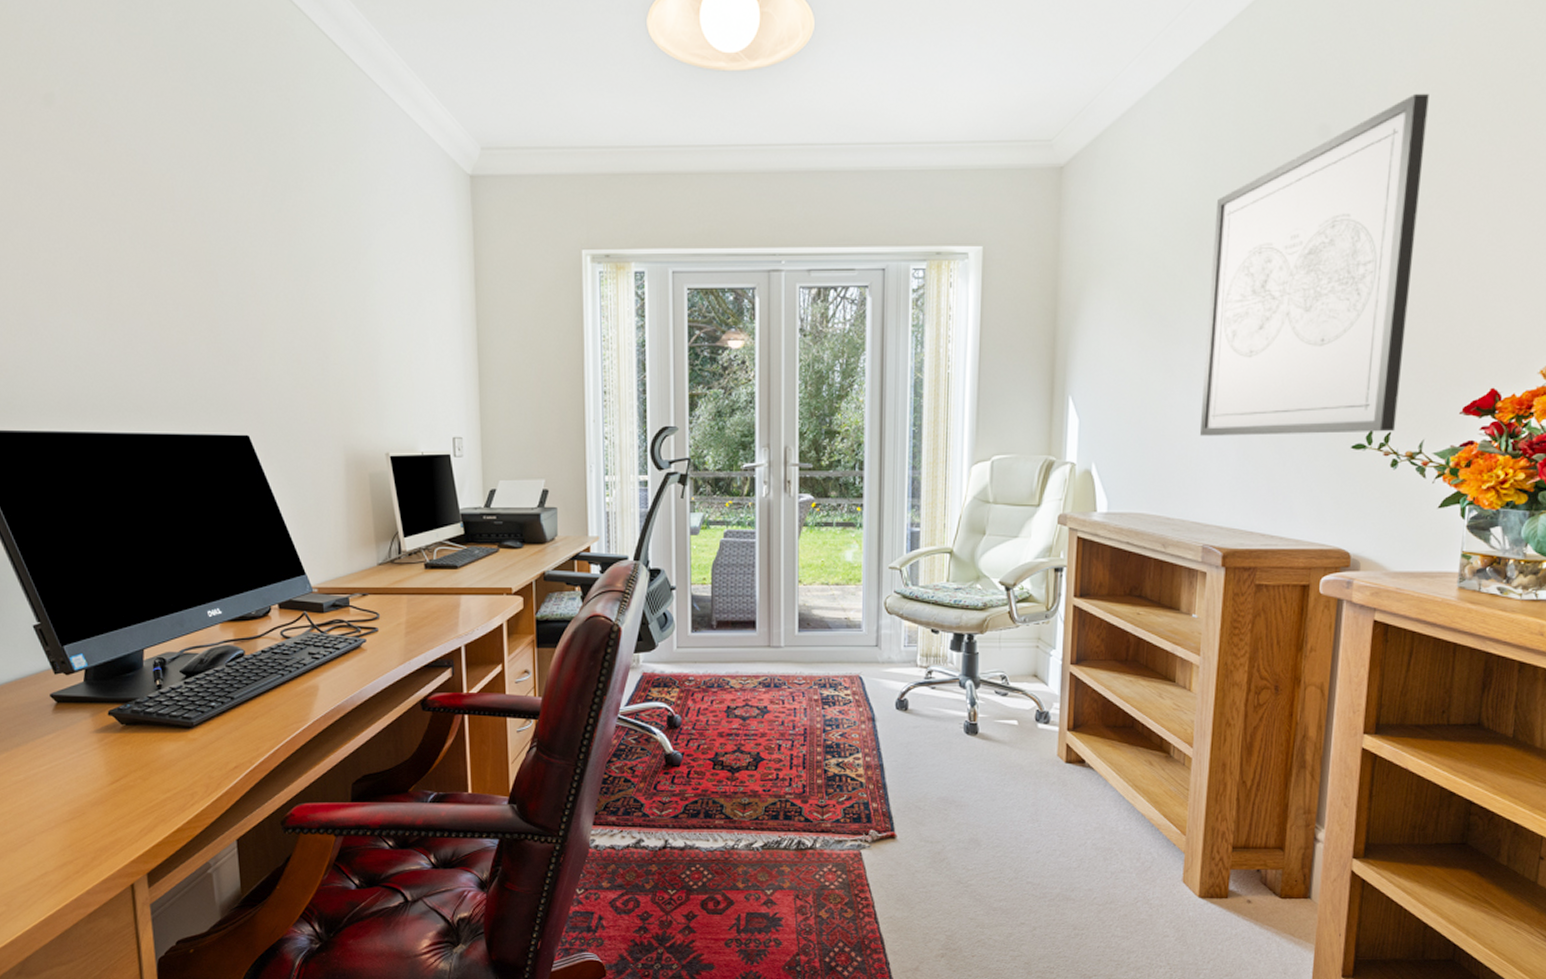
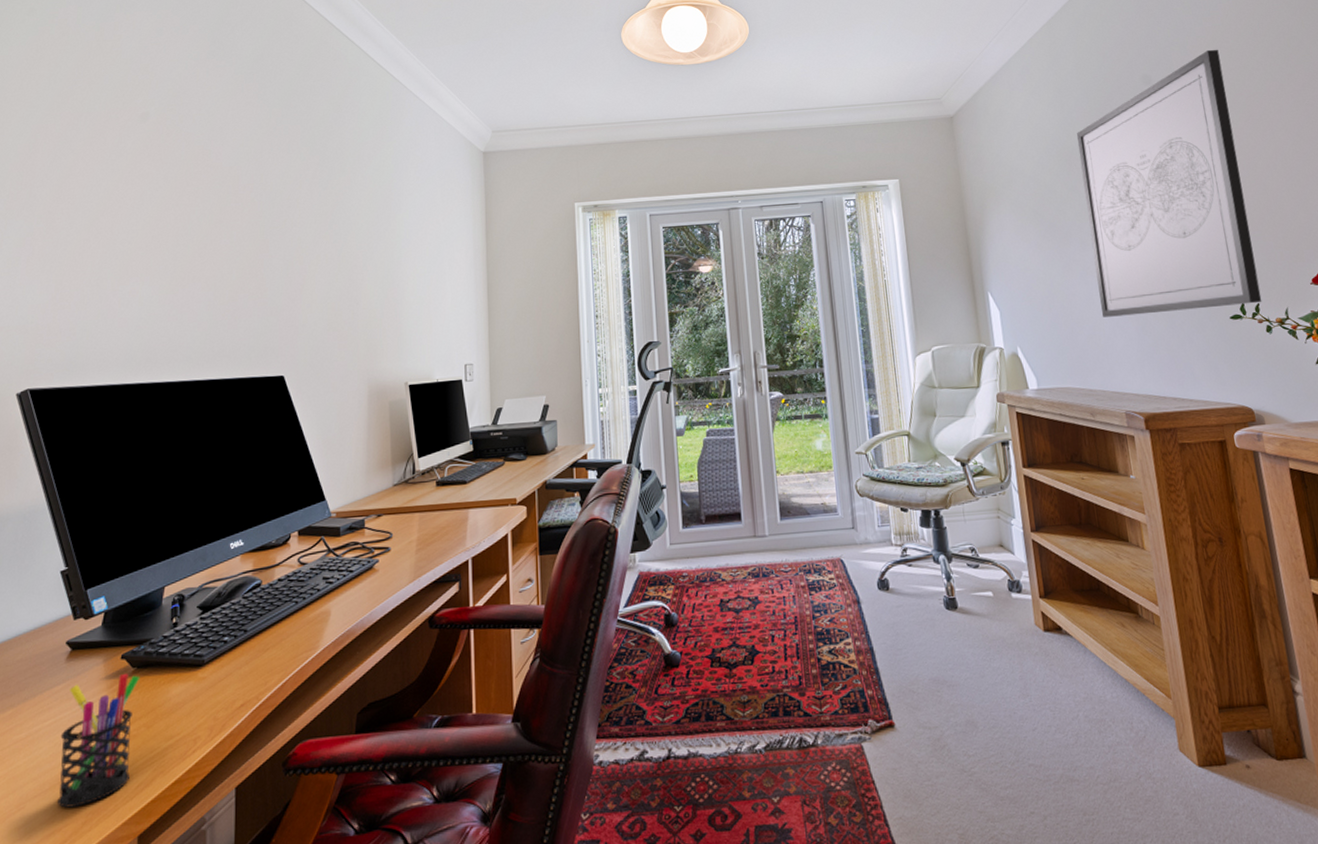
pen holder: none [58,728,132,844] -> present [58,673,141,808]

